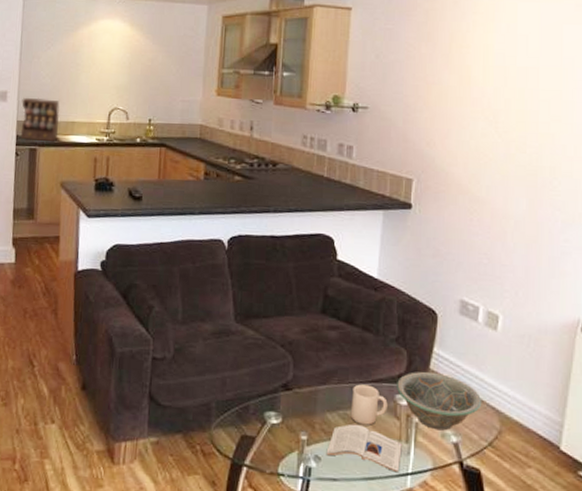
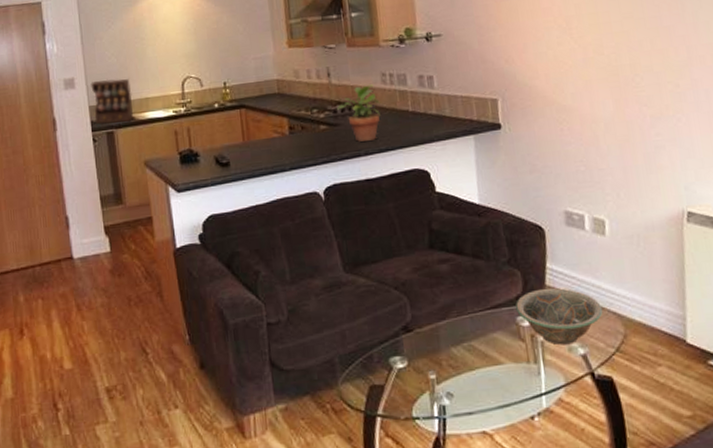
potted plant: none [254,144,297,200] -> present [337,84,380,142]
magazine: present [326,424,402,473] -> none [457,353,533,395]
mug: present [350,384,388,425] -> none [473,312,511,353]

